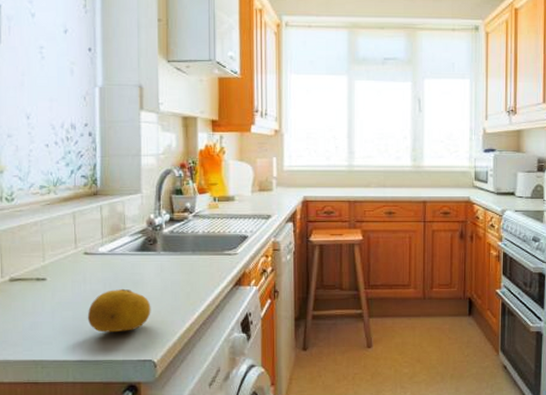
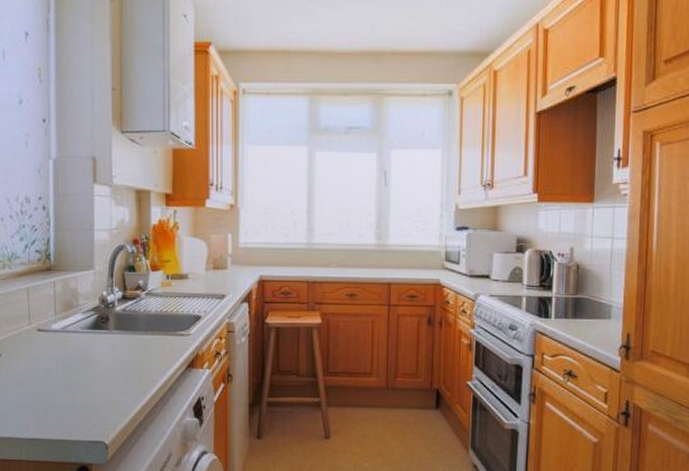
fruit: present [87,288,151,333] -> none [40,367,103,412]

